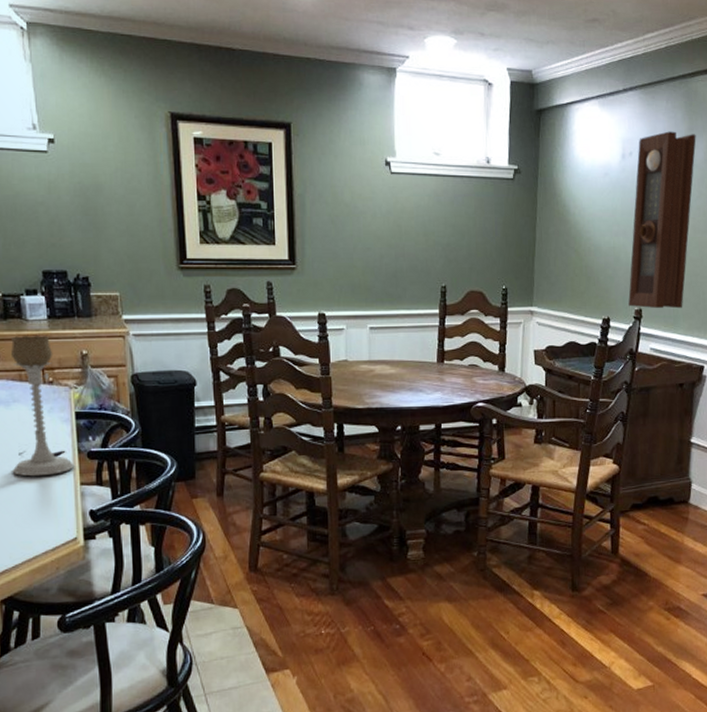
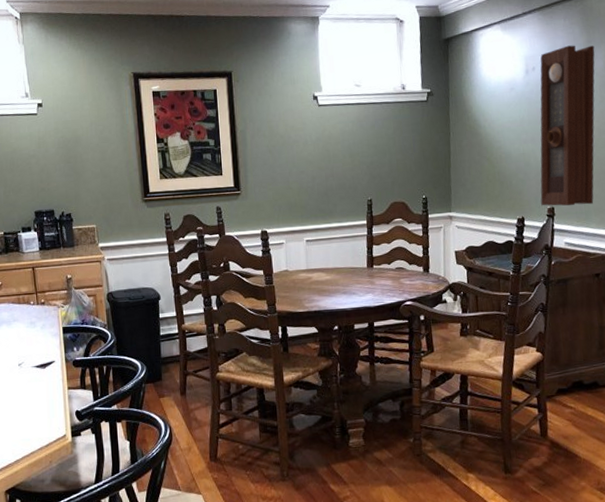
candle holder: present [10,336,75,477] -> none [11,264,63,384]

